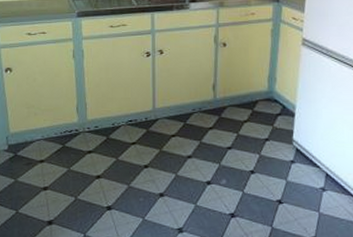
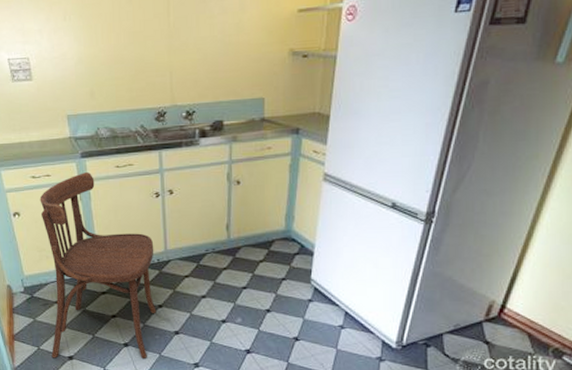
dining chair: none [30,31,143,223] -> present [40,172,157,358]

